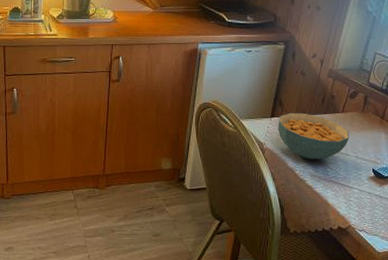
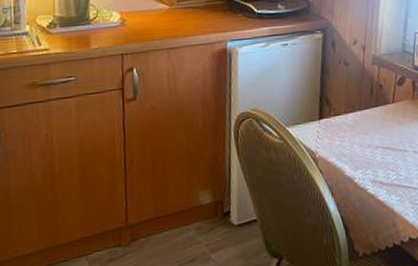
cereal bowl: present [278,112,350,160] -> none [327,109,405,163]

